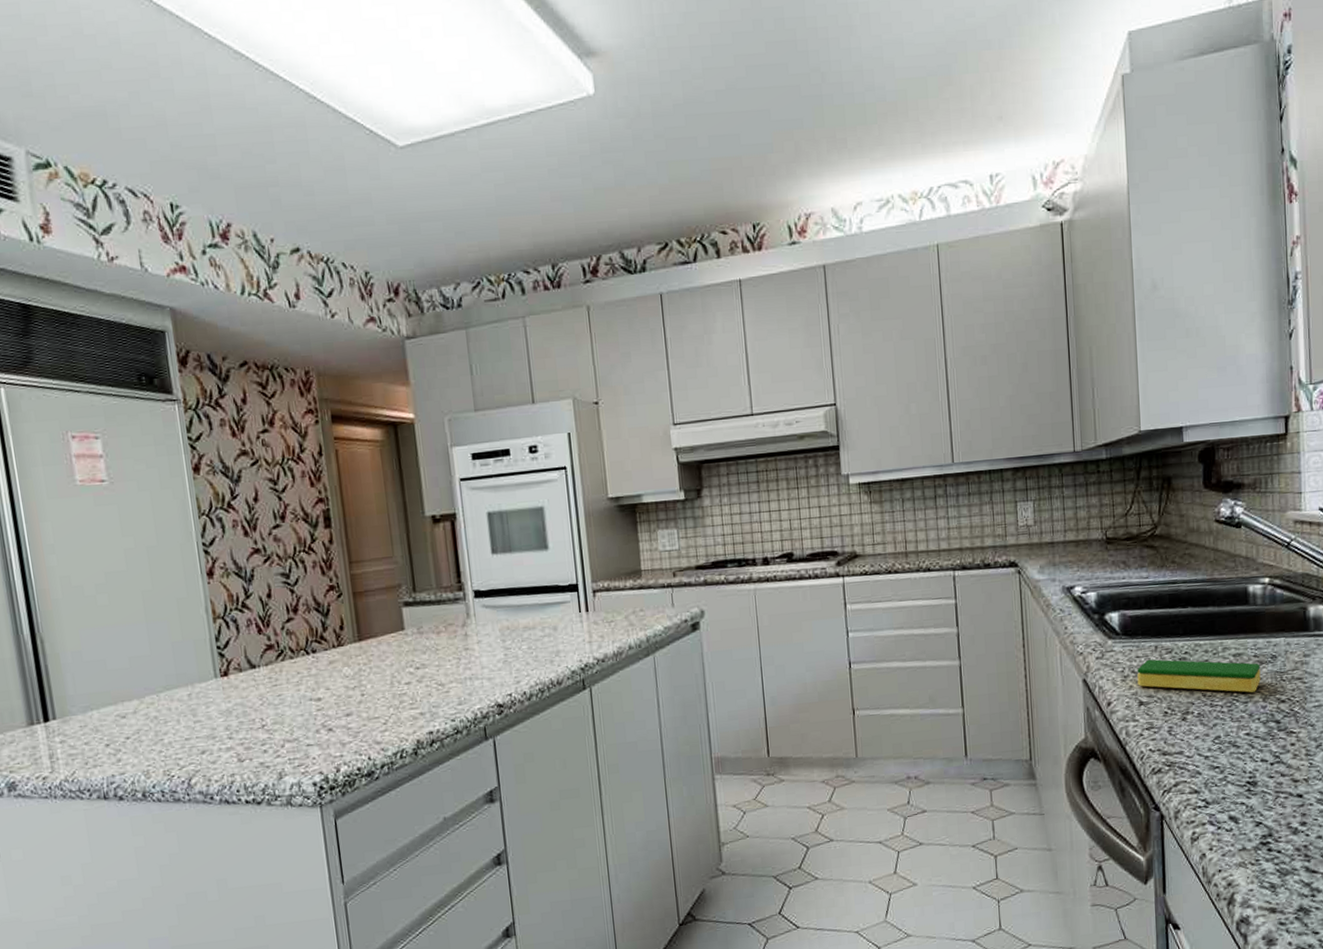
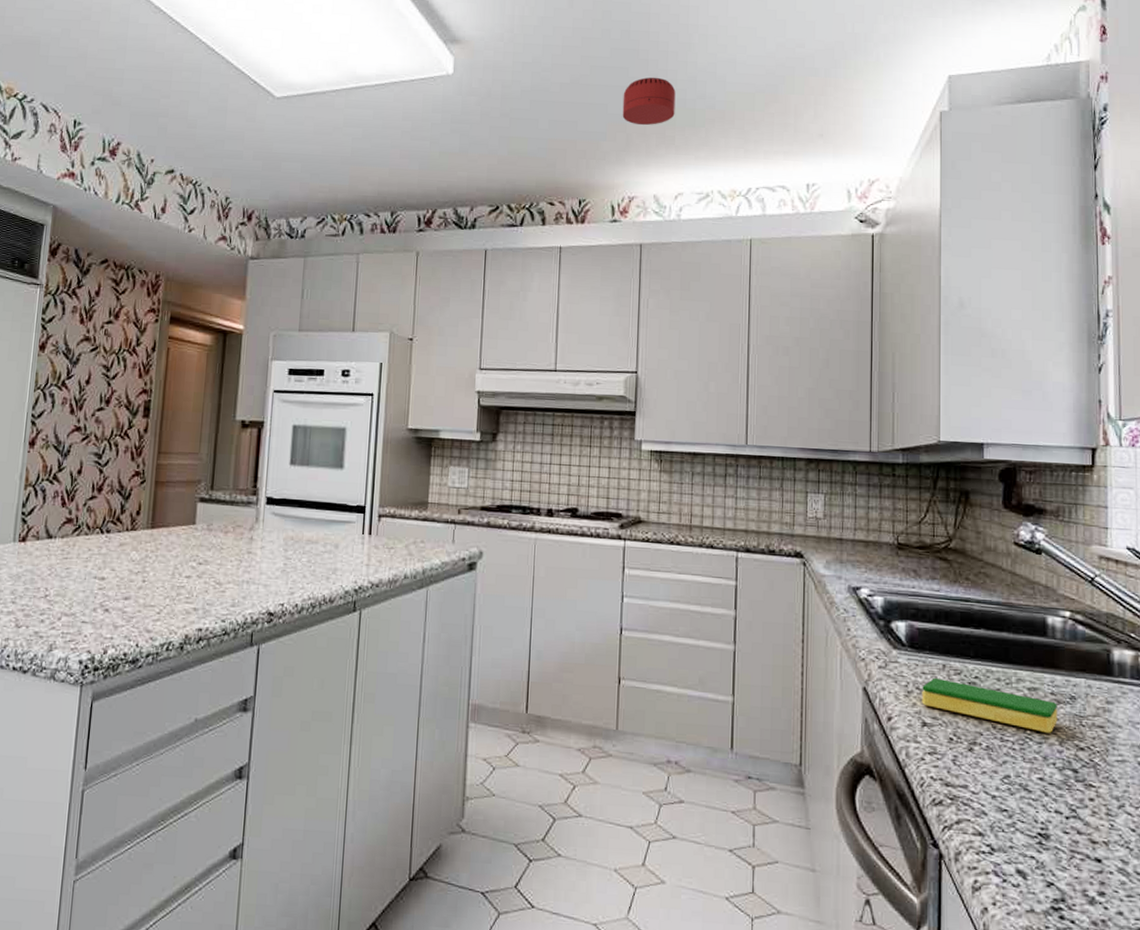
smoke detector: none [785,71,844,130] -> present [622,77,676,126]

